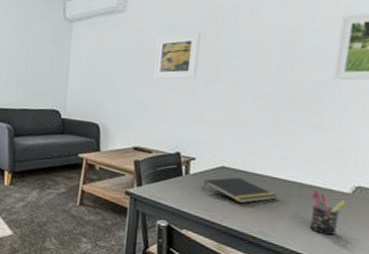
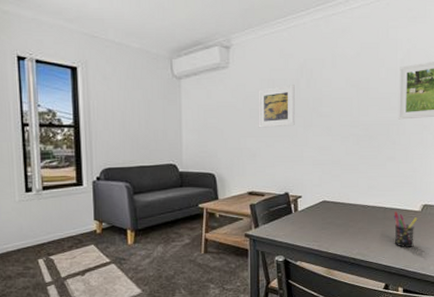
notepad: present [203,177,278,204] -> none [310,208,368,231]

